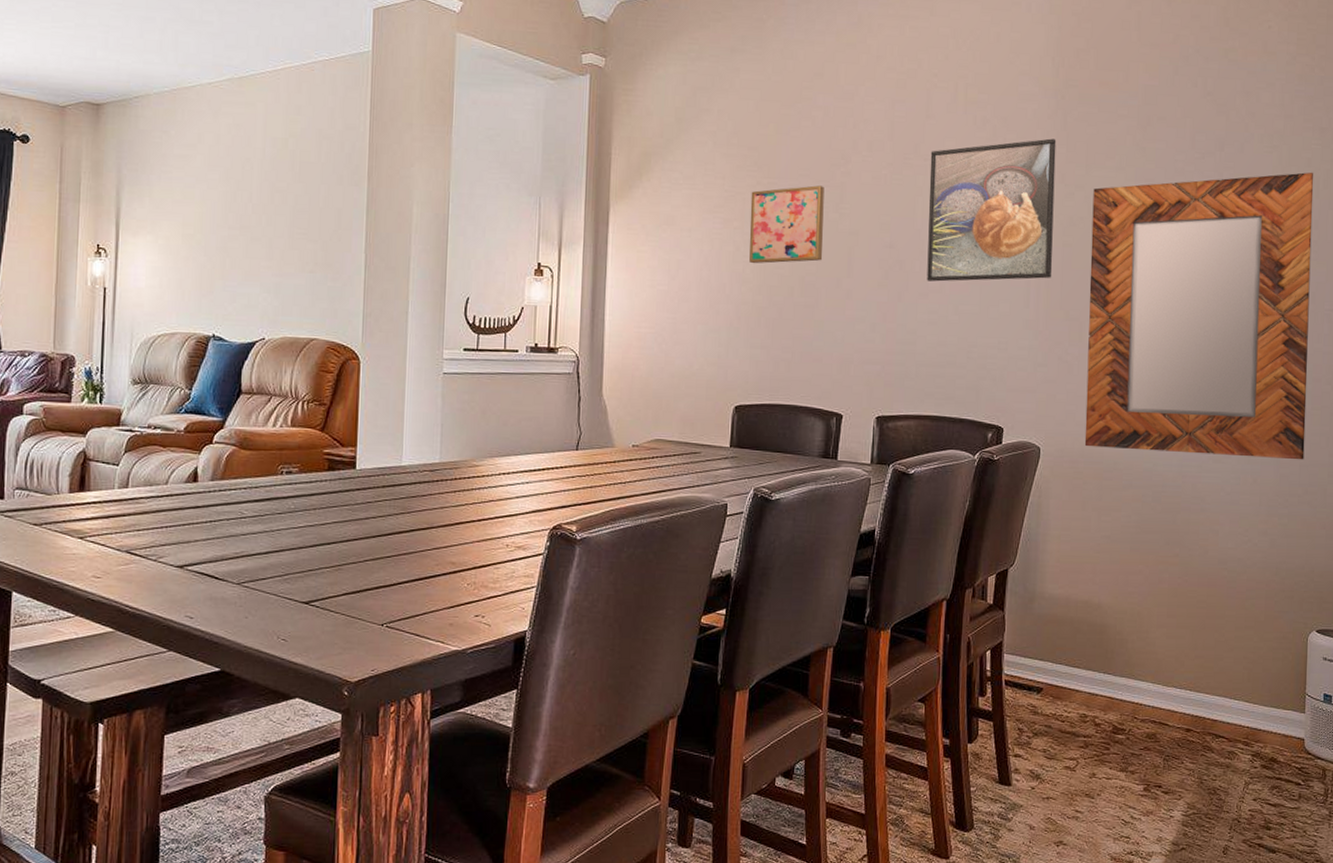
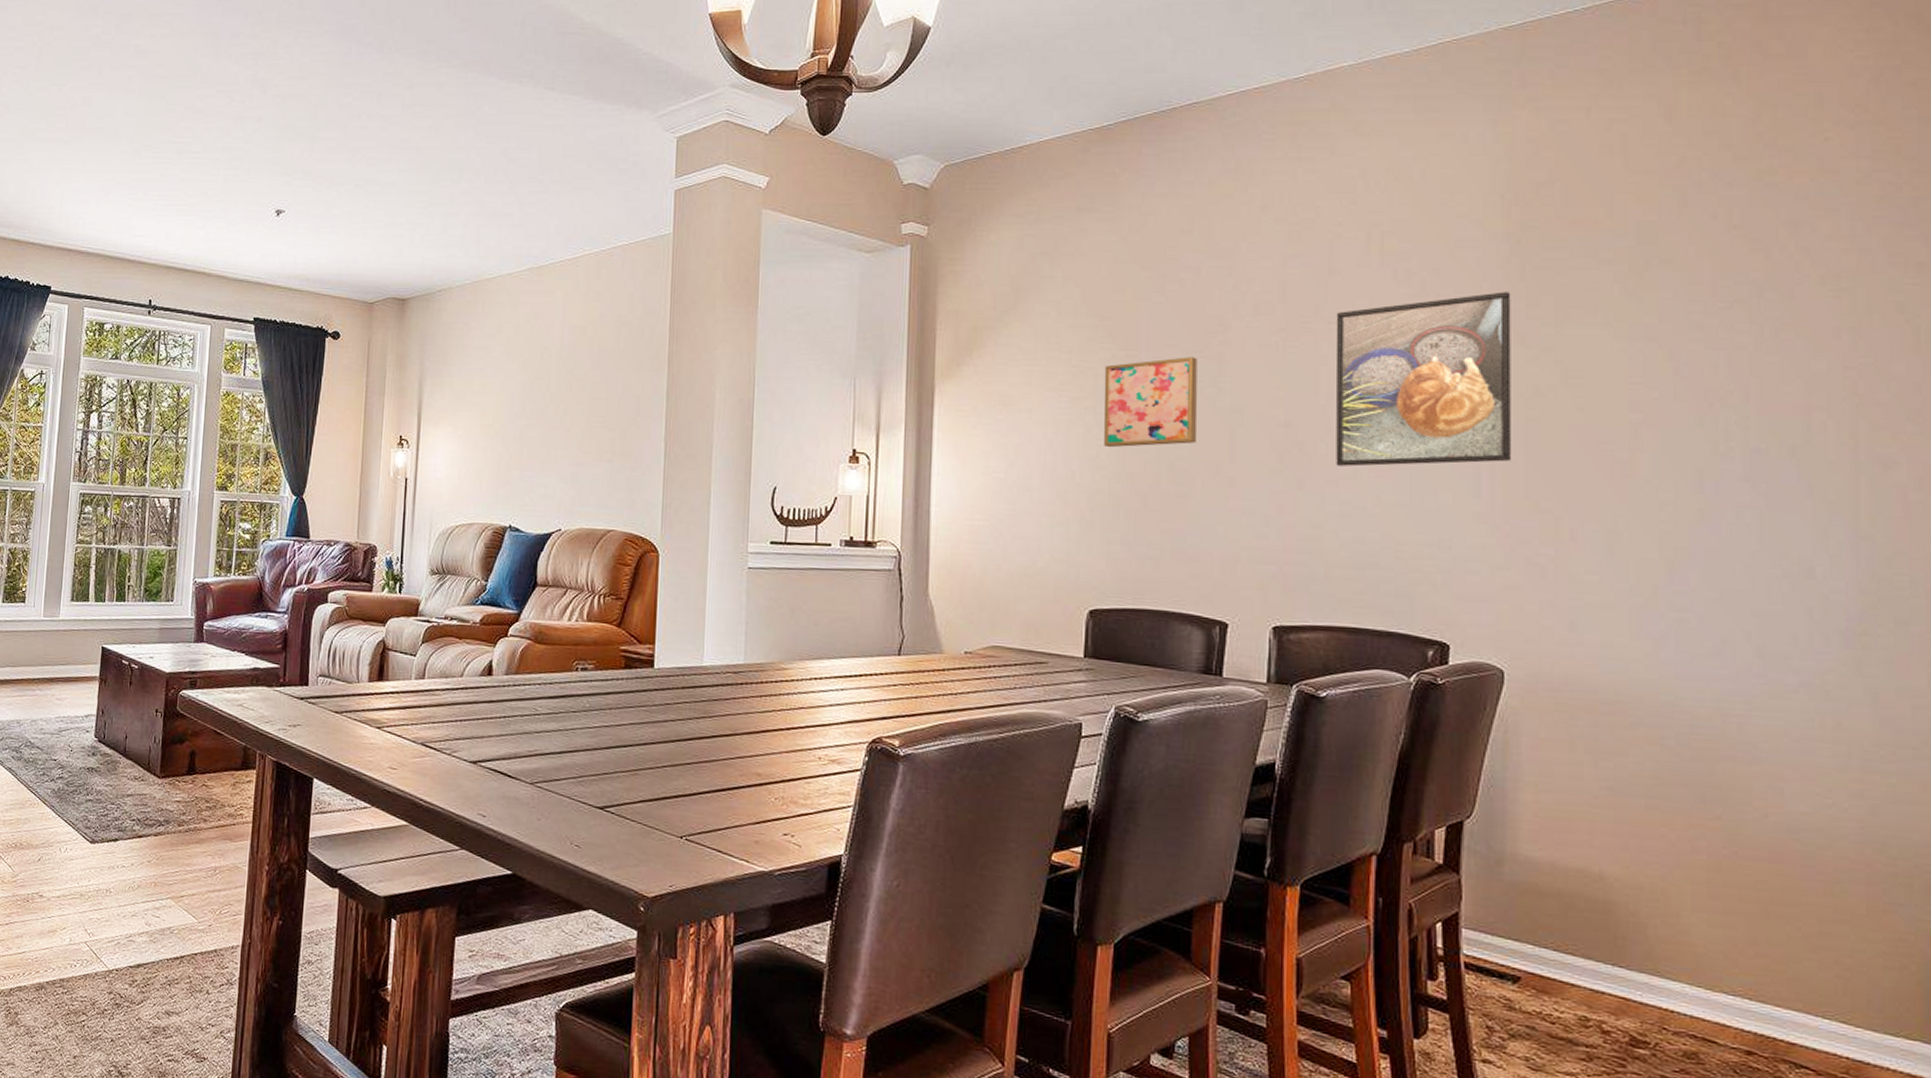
home mirror: present [1084,172,1314,460] -> none [1567,319,1919,700]

